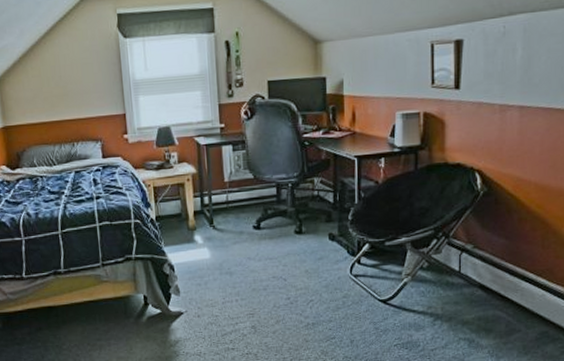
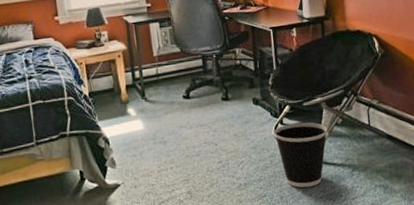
wastebasket: none [349,263,410,334] -> present [274,122,328,188]

